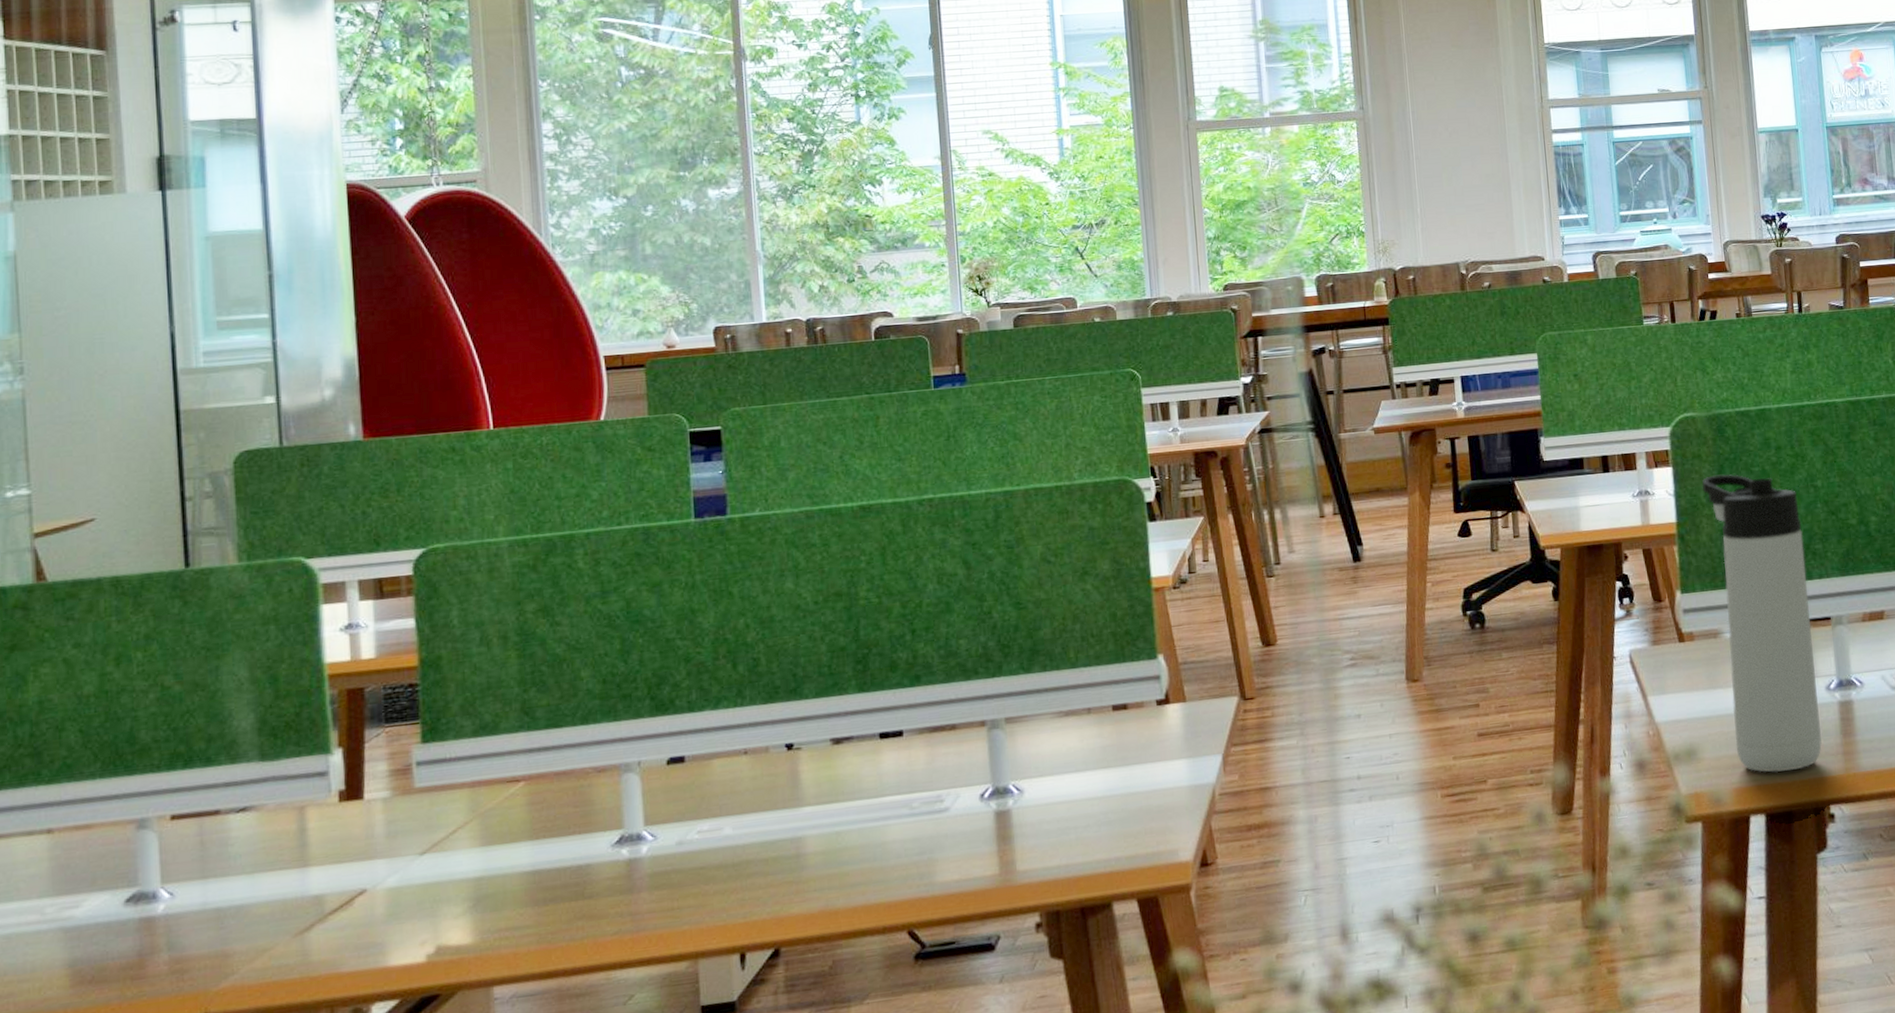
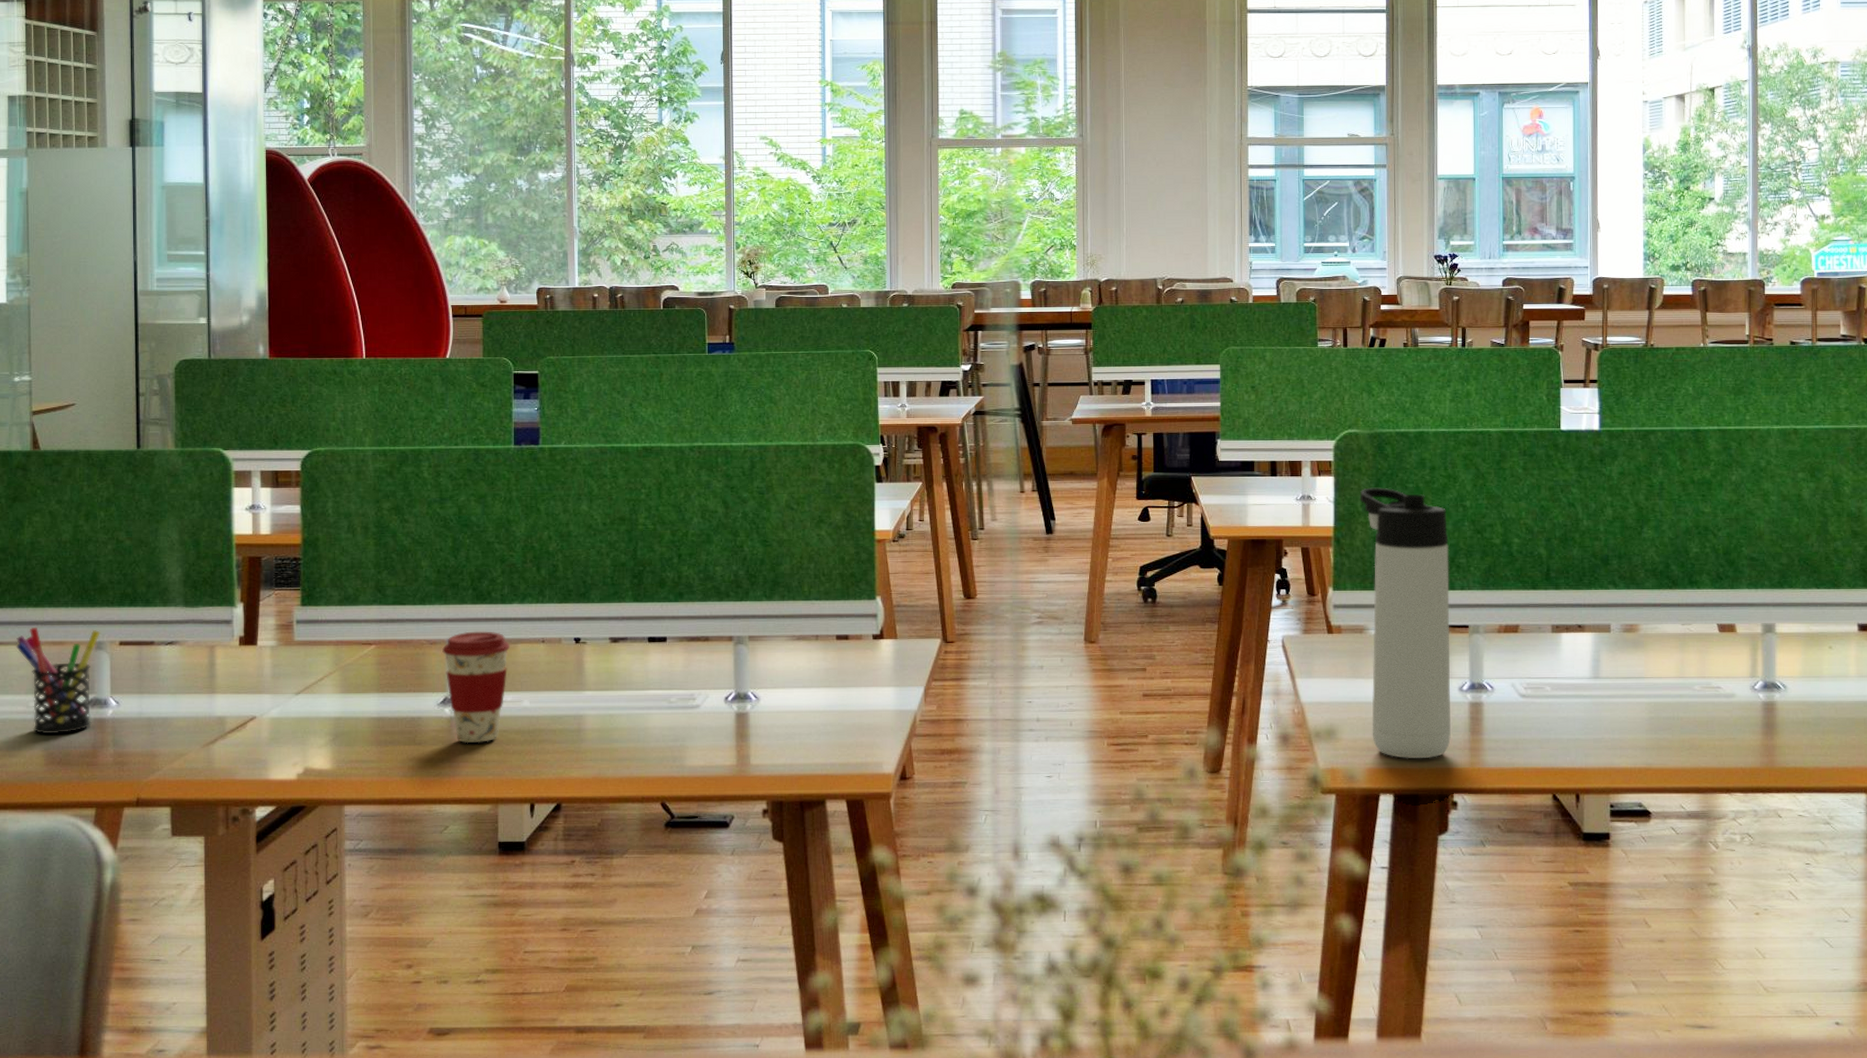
pen holder: none [21,804,143,948] -> present [15,626,100,734]
coffee cup: none [614,748,704,890] -> present [442,631,511,744]

